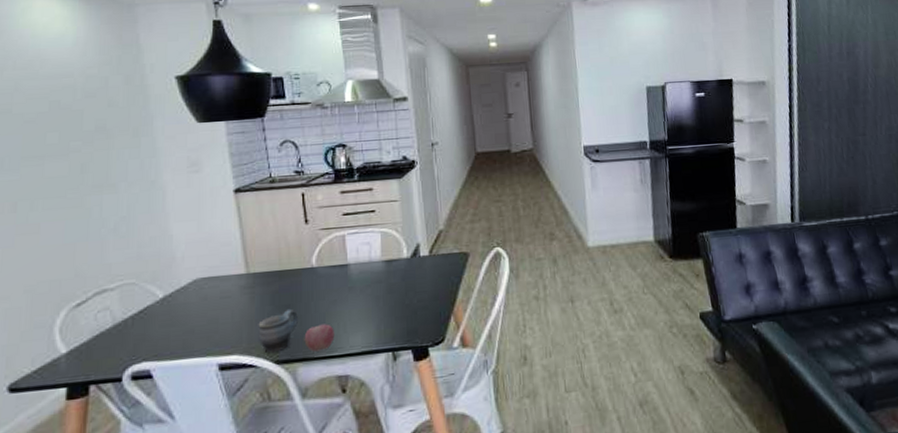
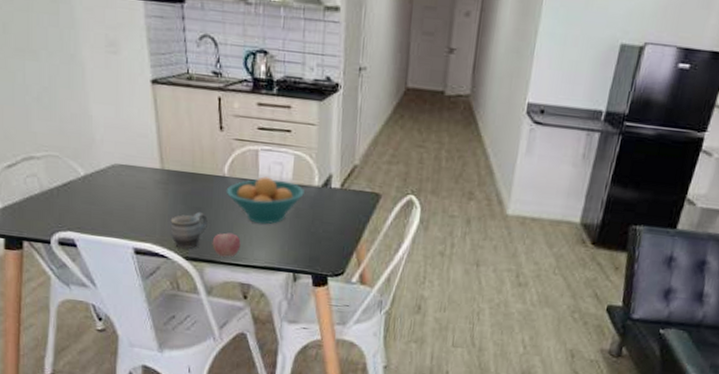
fruit bowl: none [315,259,394,308] -> present [226,176,304,225]

